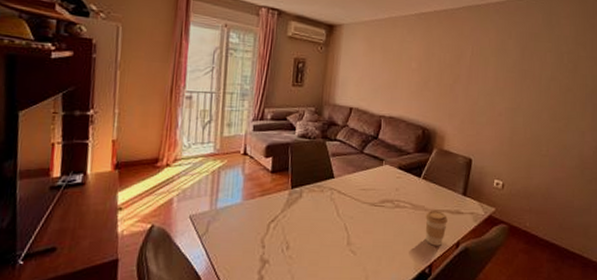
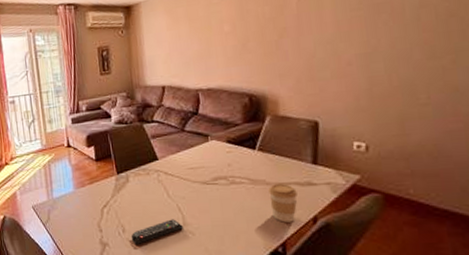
remote control: none [294,238,346,262] -> present [131,219,183,244]

